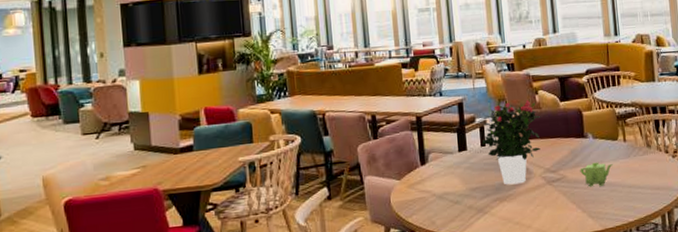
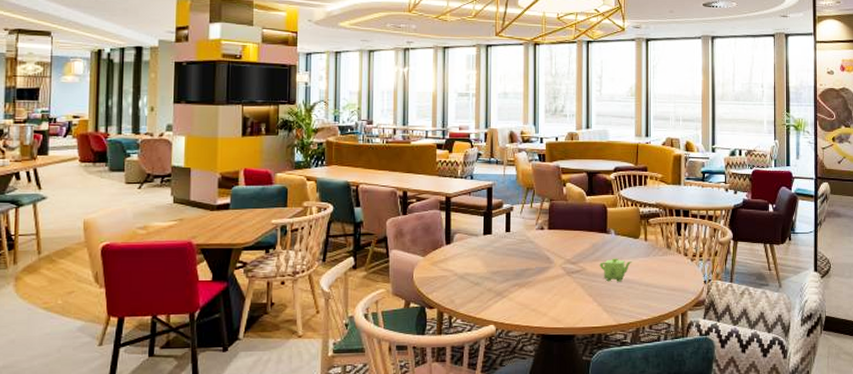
potted flower: present [482,100,541,185] -> none [507,191,567,272]

